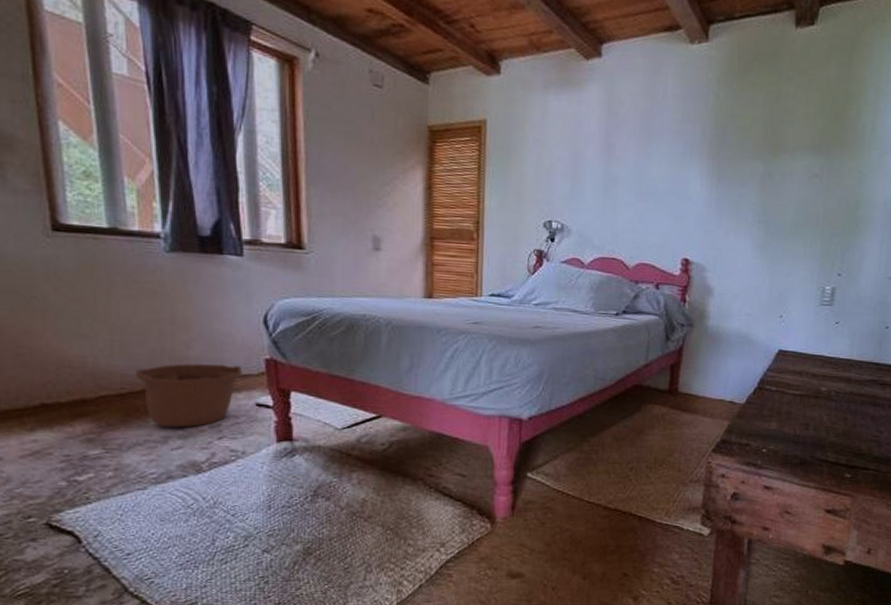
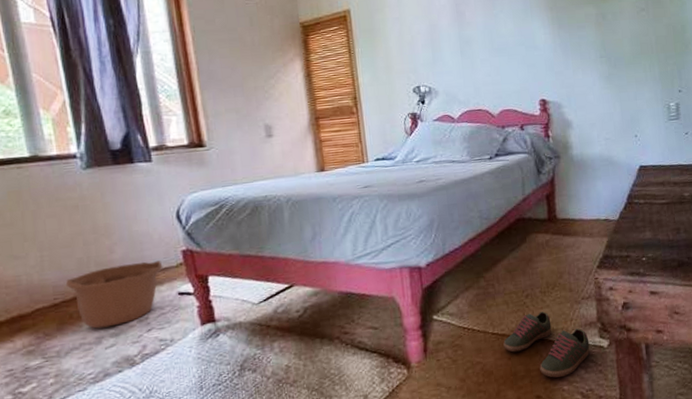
shoe: none [597,487,690,559] -> present [503,311,590,378]

